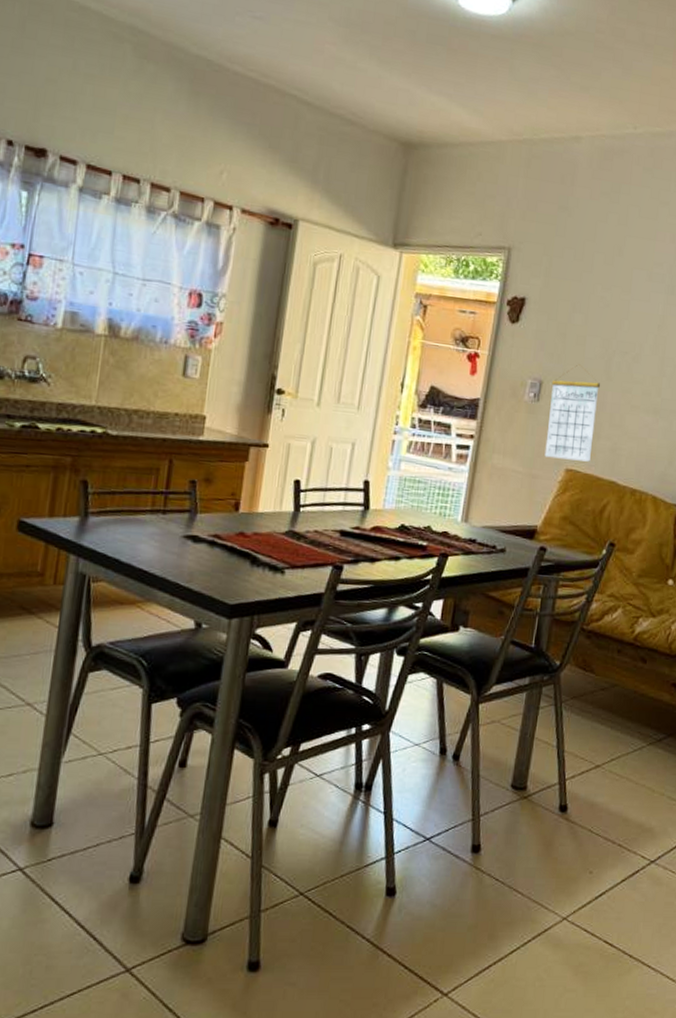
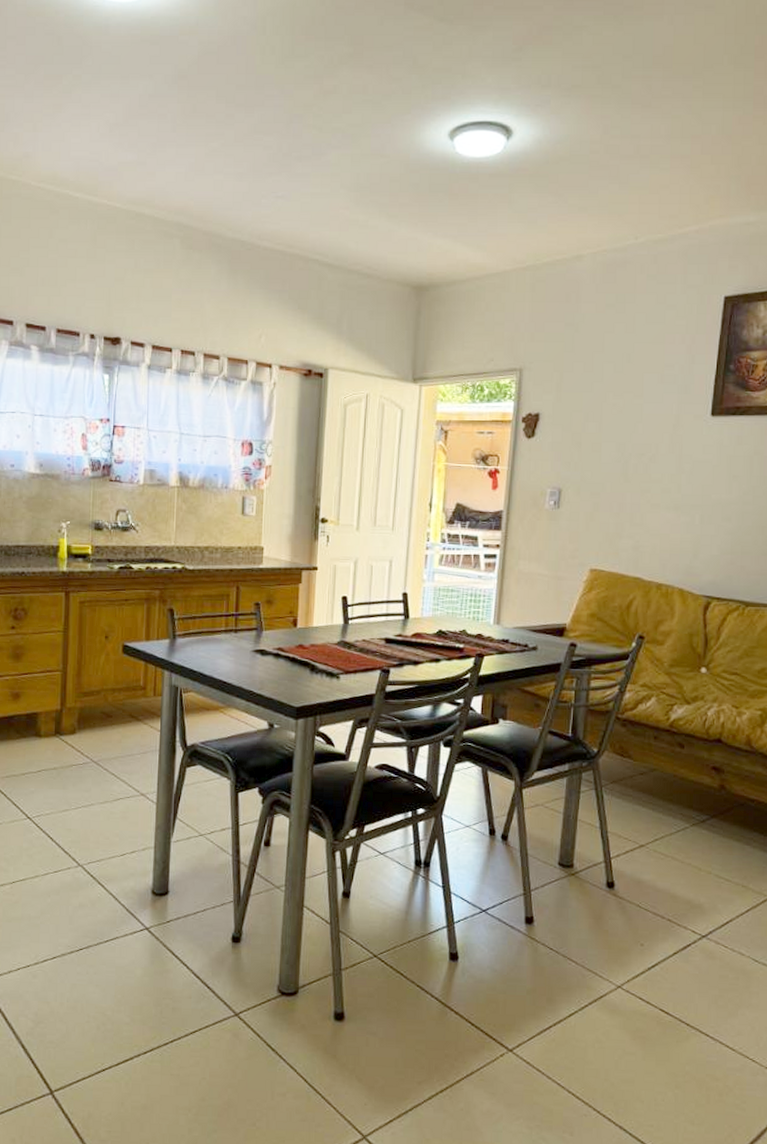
calendar: present [544,364,601,462] -> none [568,470,619,561]

